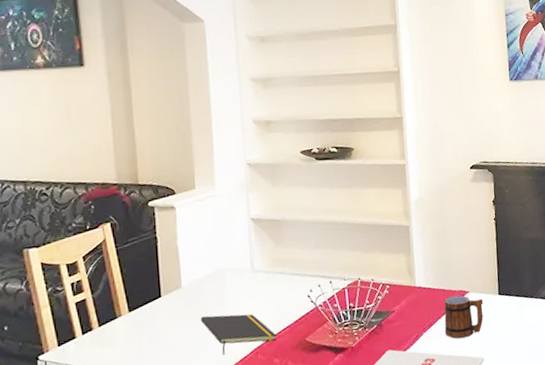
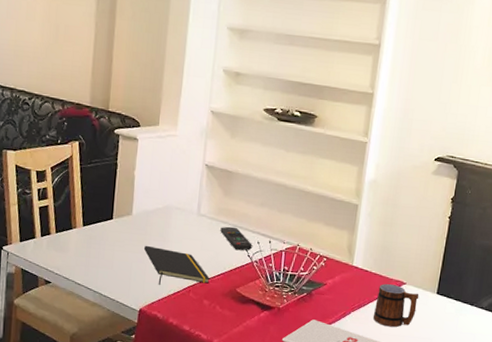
remote control: none [278,275,314,298] -> present [220,226,252,250]

